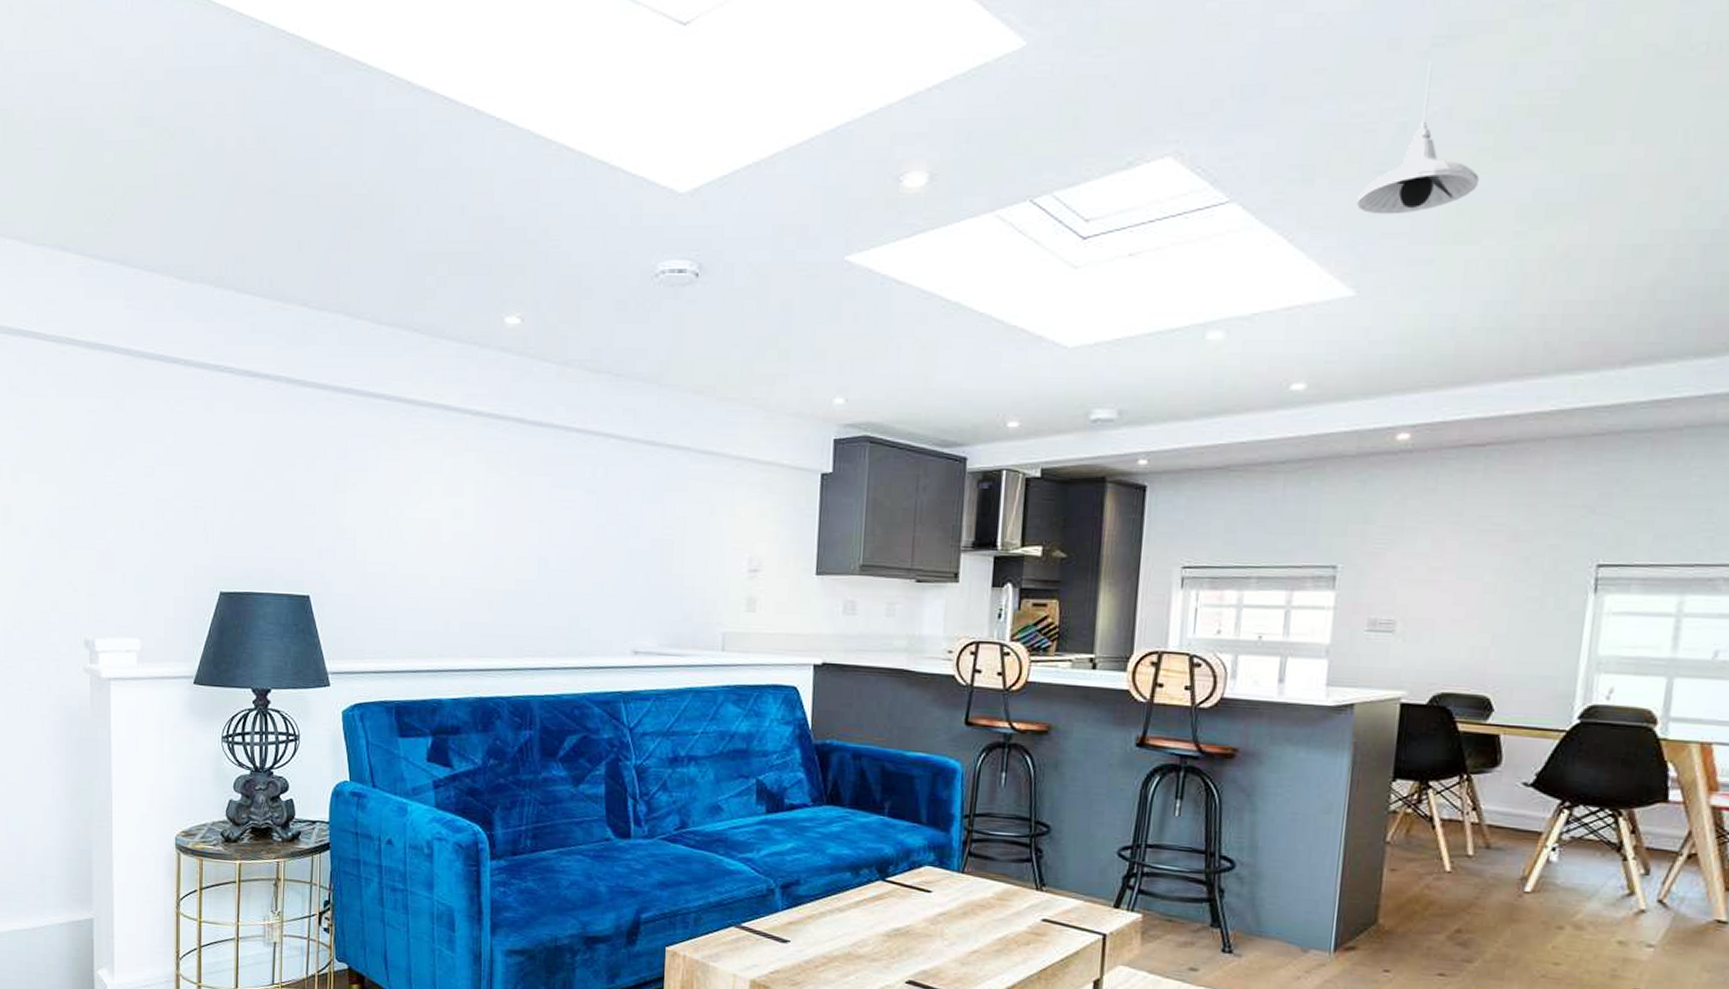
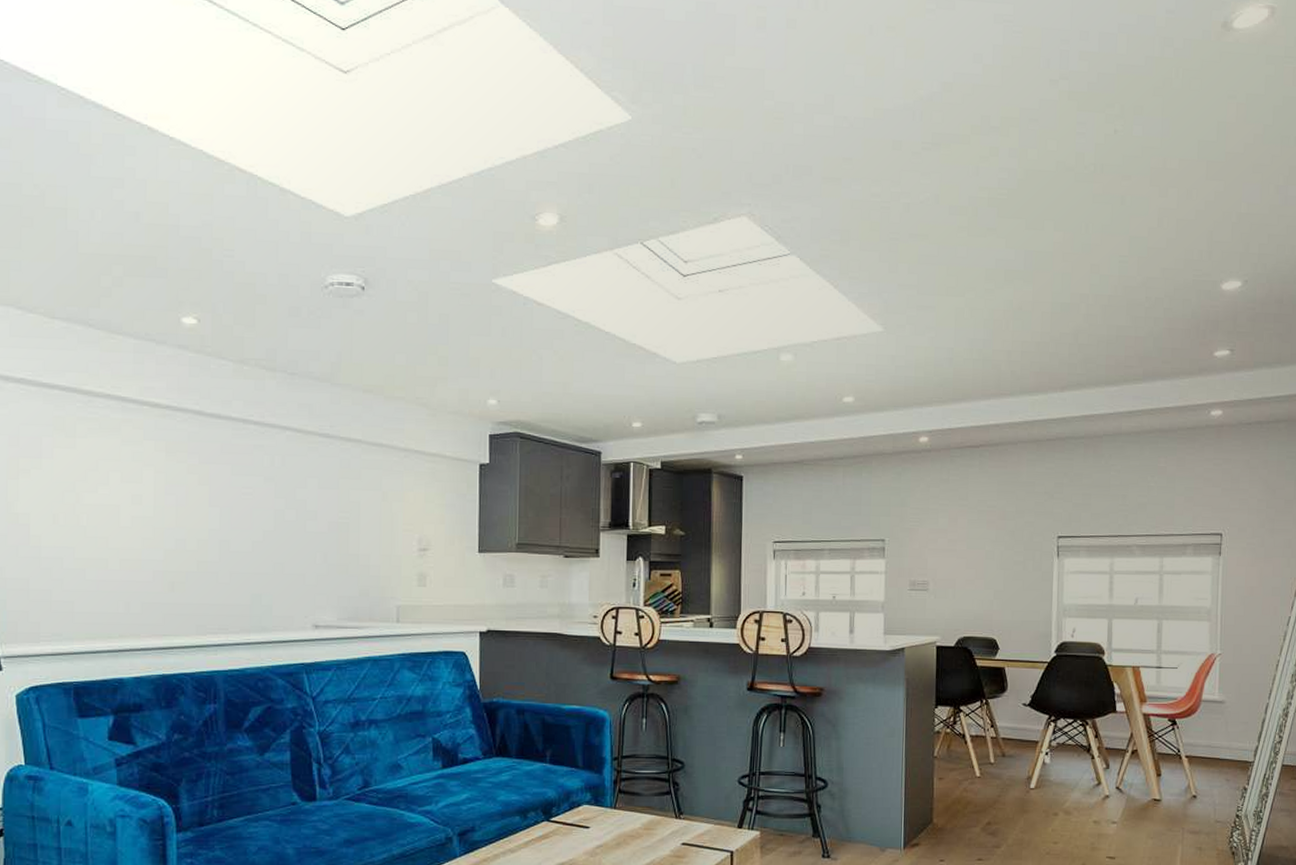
pendant light: present [1357,61,1480,215] -> none [880,160,961,272]

